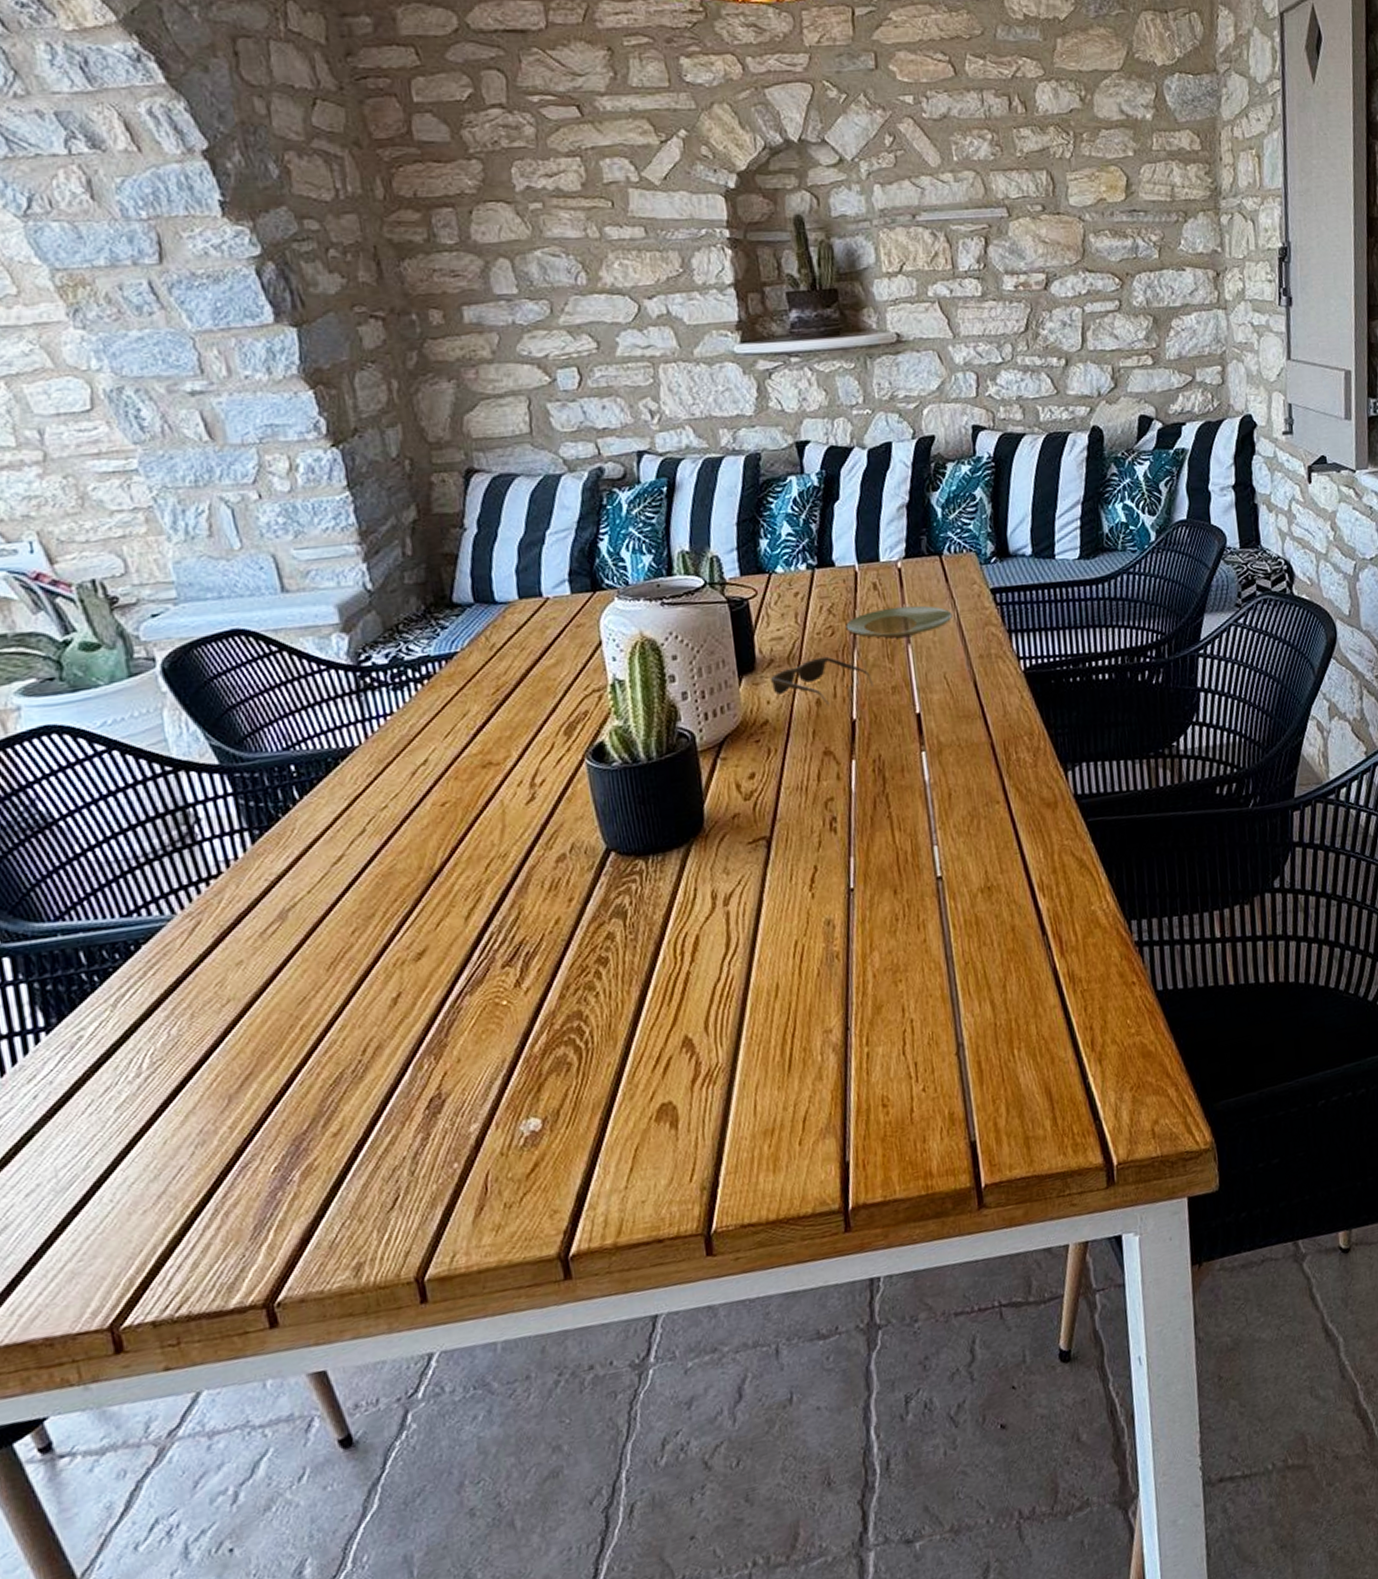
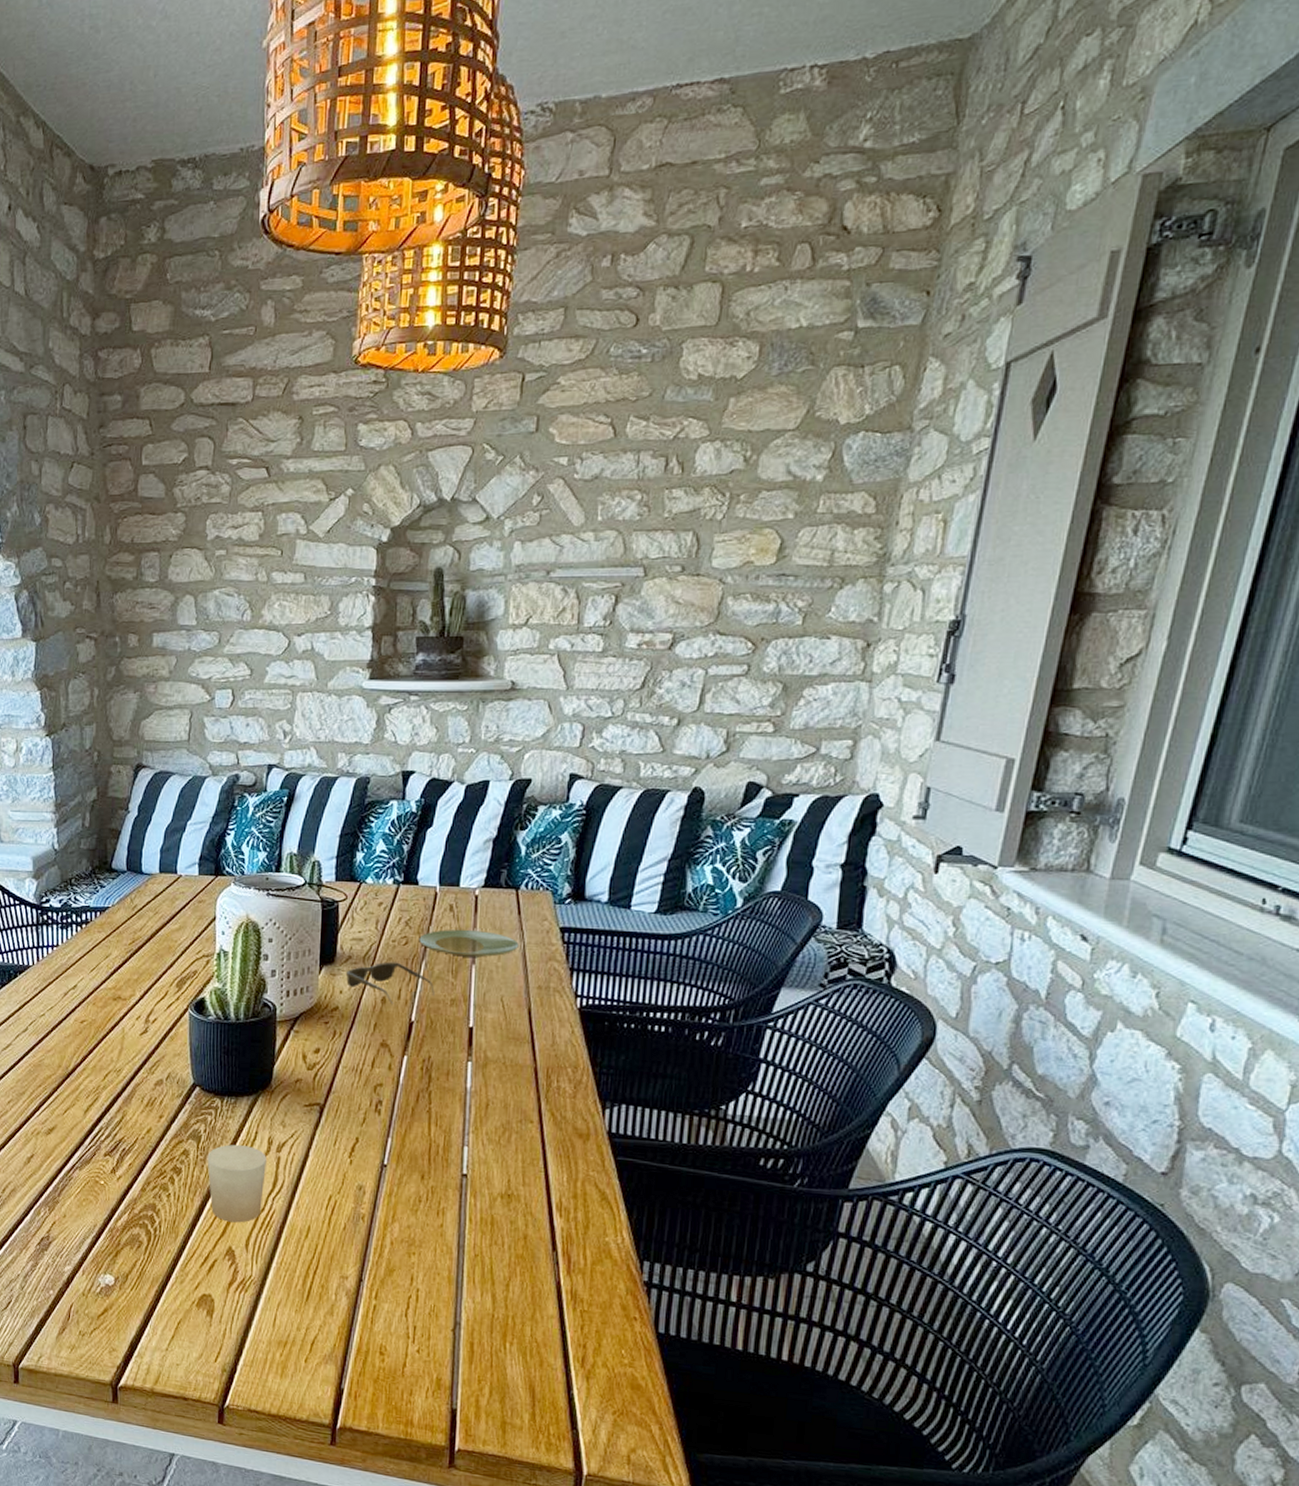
candle: none [638,907,717,1007] -> present [207,1144,266,1223]

